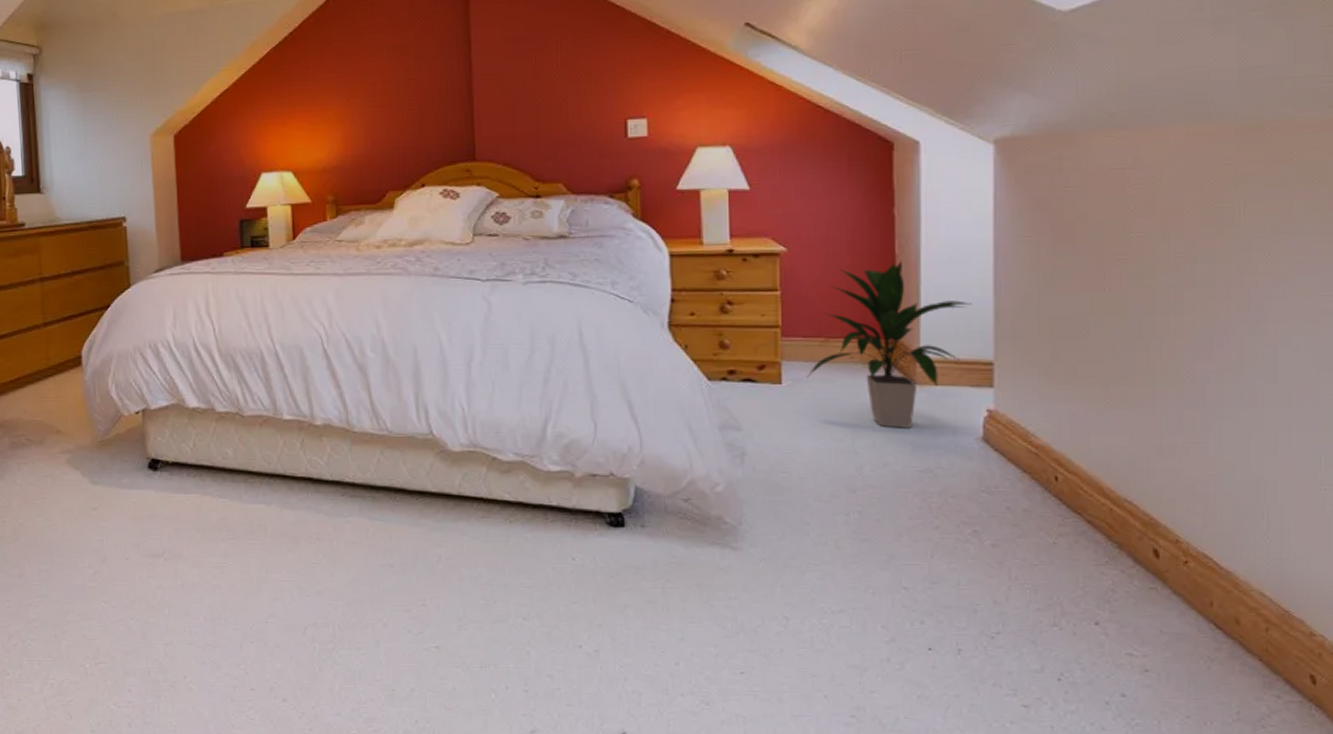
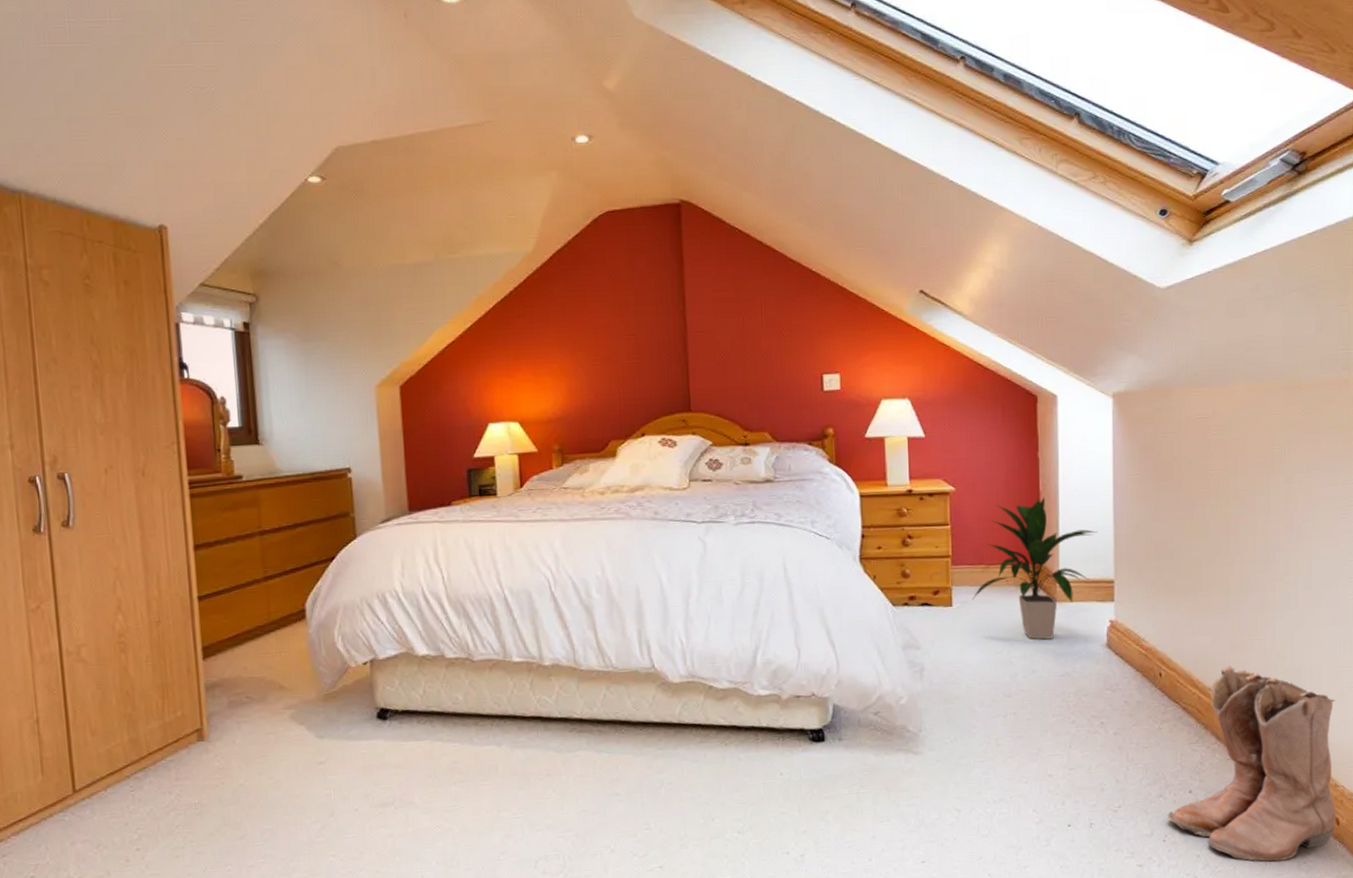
boots: none [1063,473,1312,721] -> present [1167,666,1336,862]

